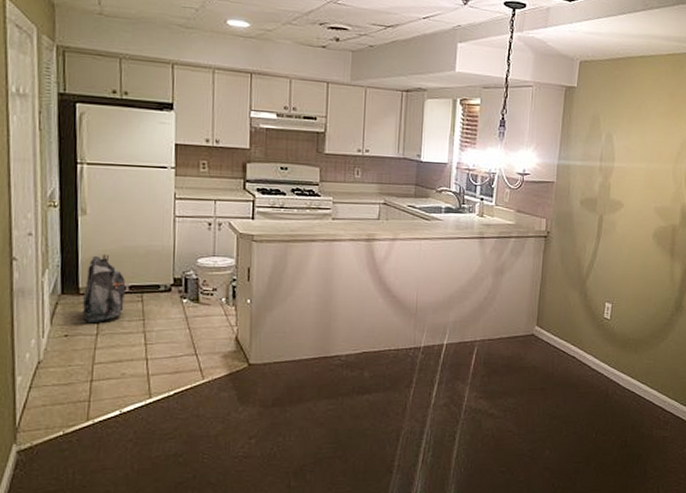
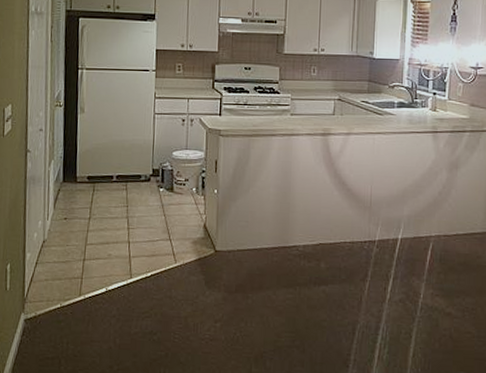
backpack: present [83,254,125,324] -> none [79,147,113,209]

